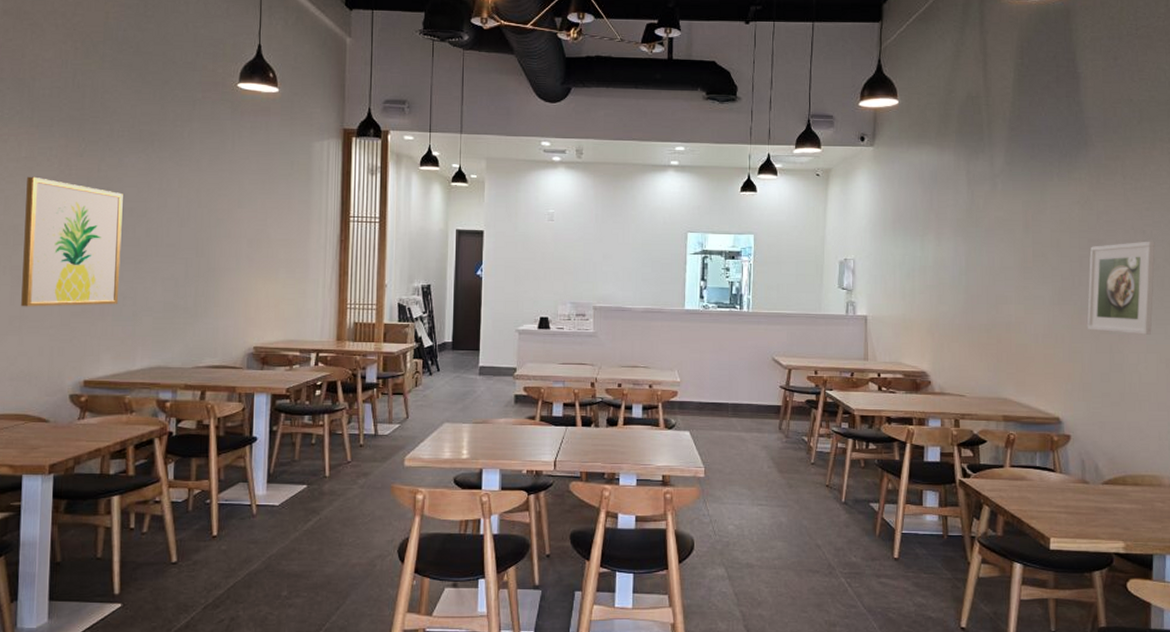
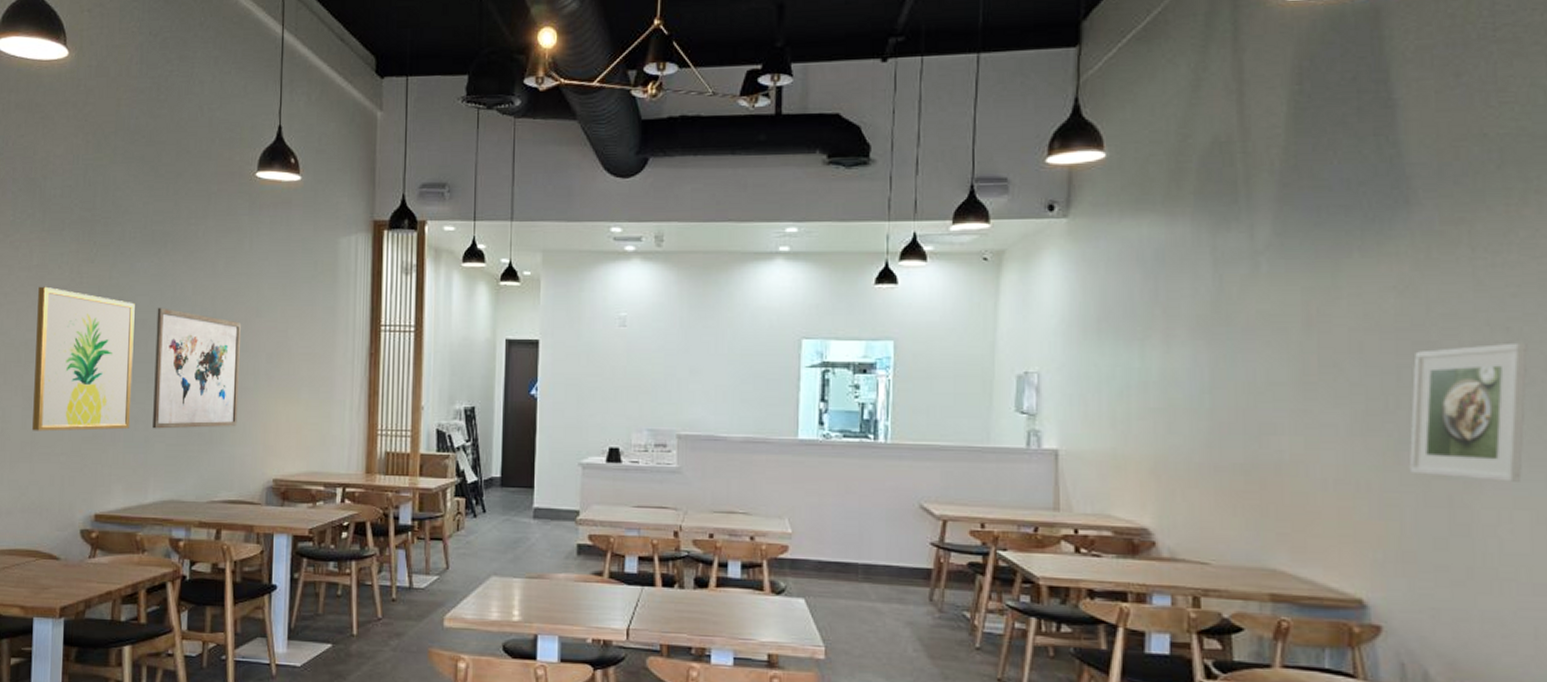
wall art: none [140,198,225,304] -> present [153,307,242,429]

